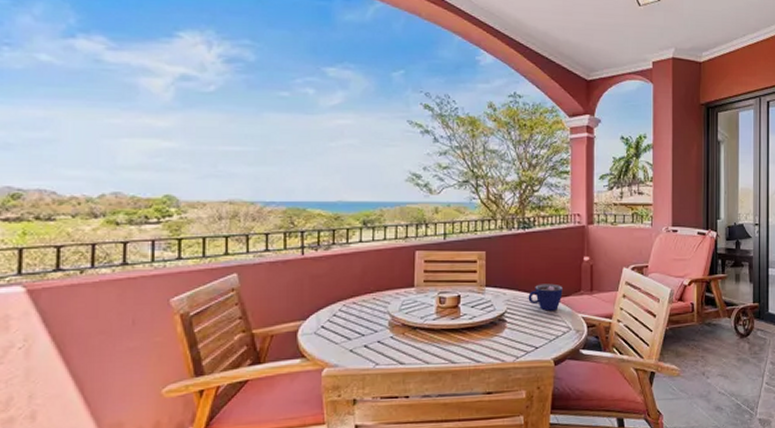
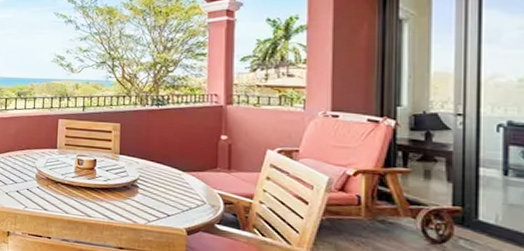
cup: present [528,283,563,311] -> none [161,157,197,184]

